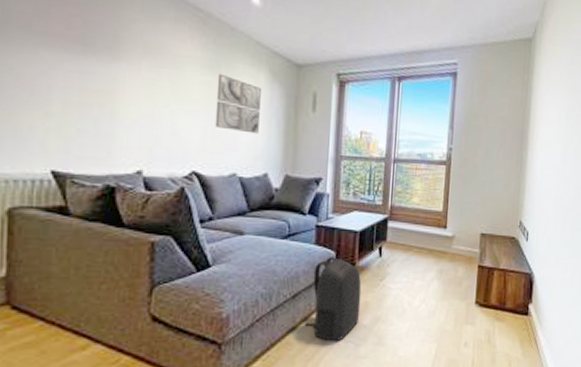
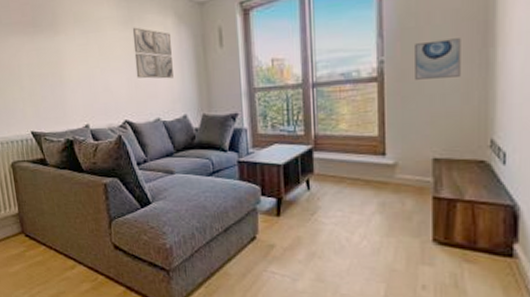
backpack: present [304,257,362,341] -> none [238,192,293,274]
wall art: none [473,138,506,170] -> present [413,38,461,80]

